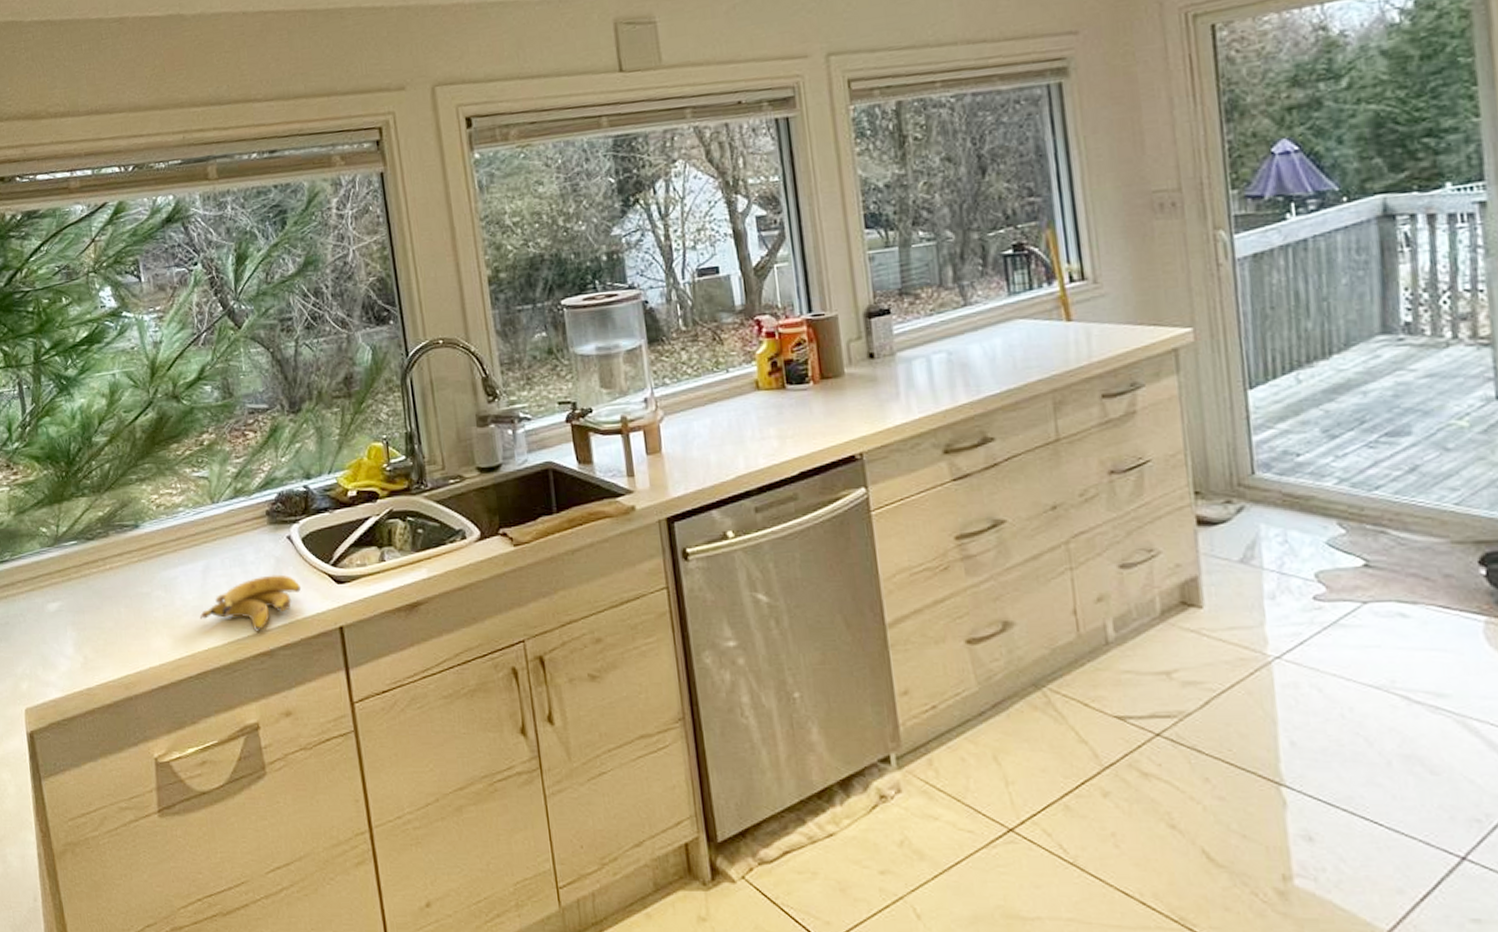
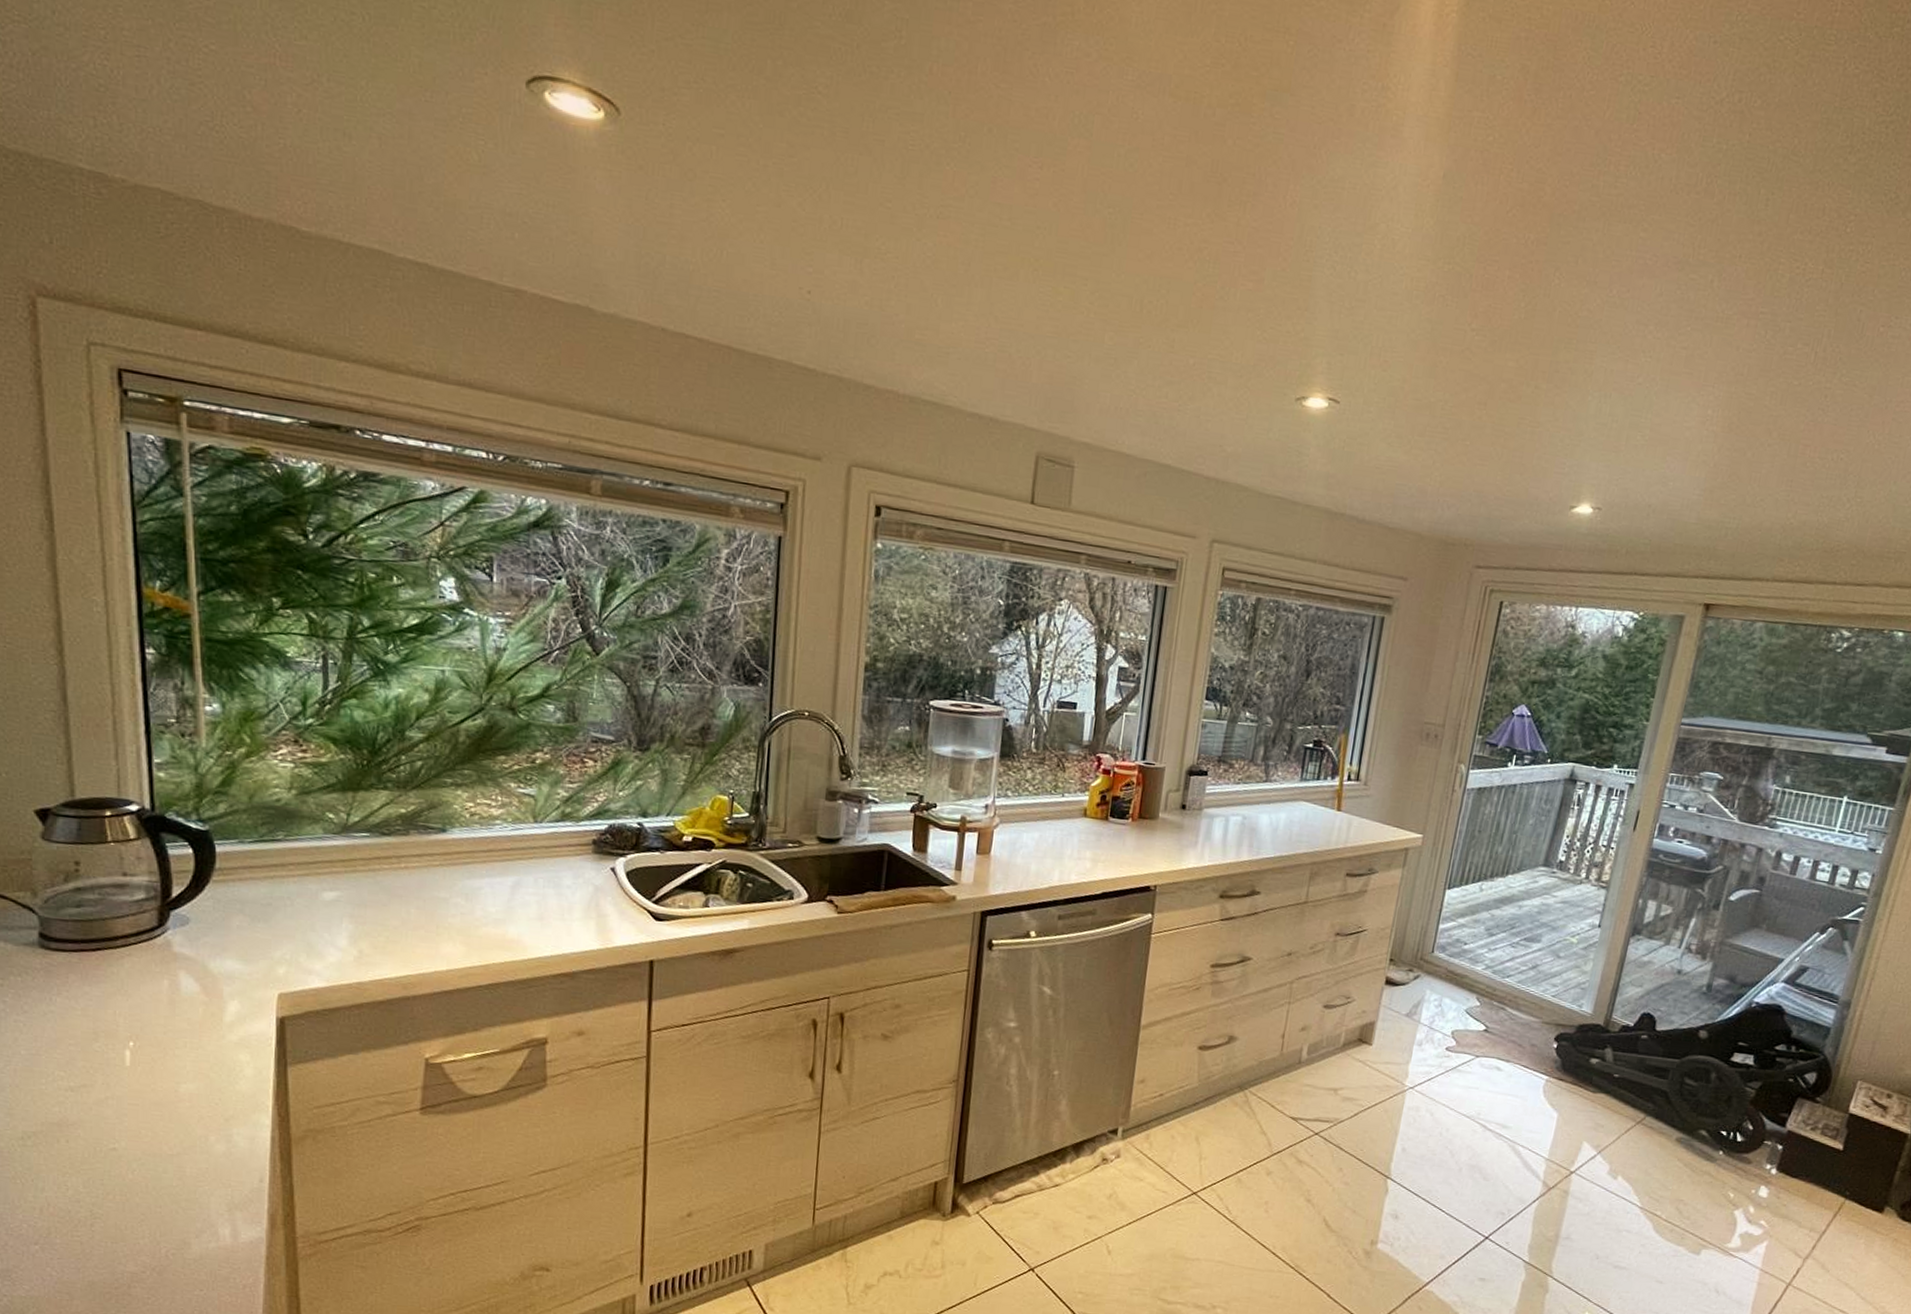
banana: present [199,574,302,632] -> none [500,901,617,954]

